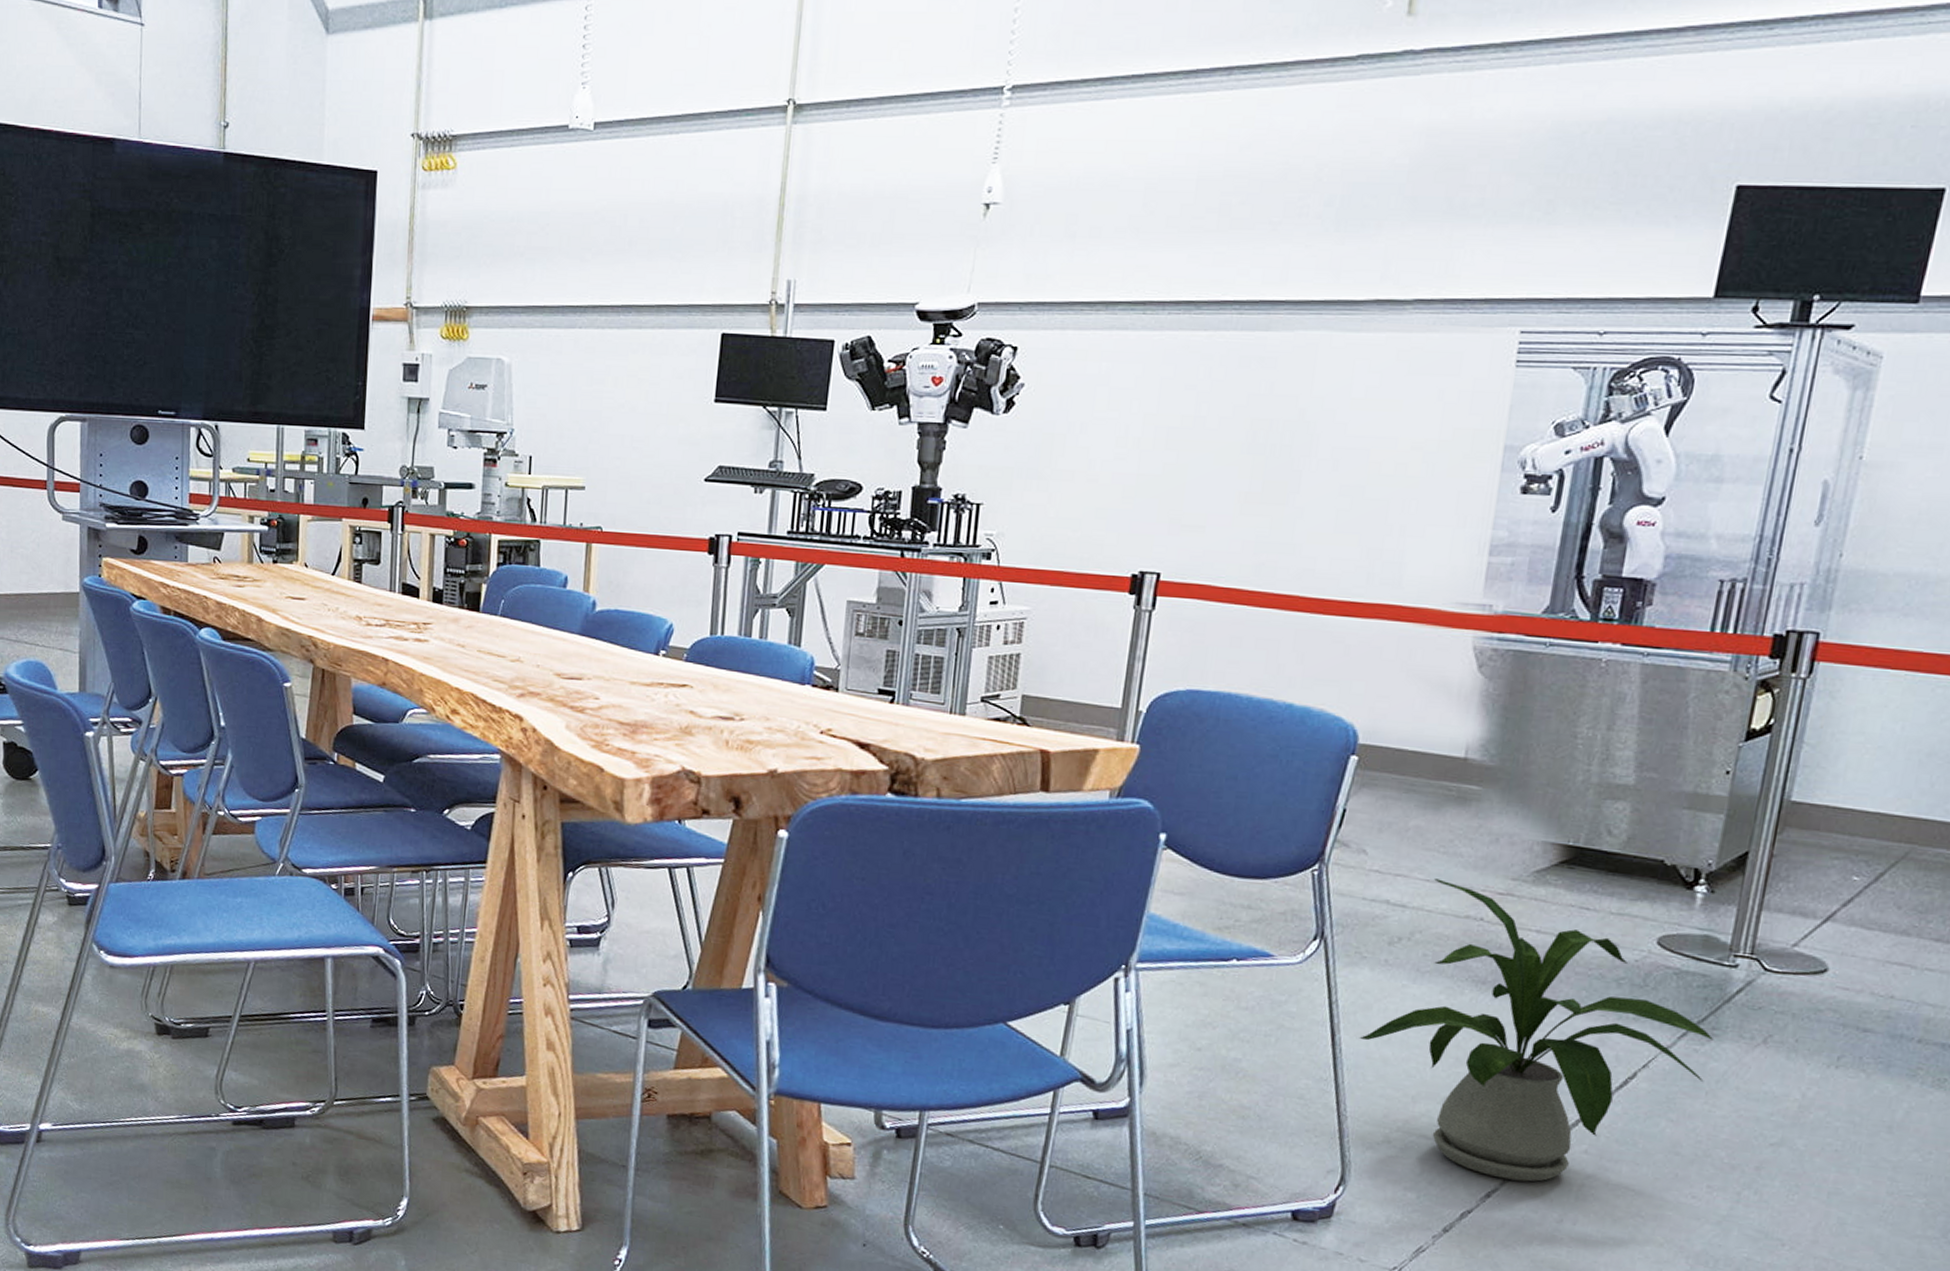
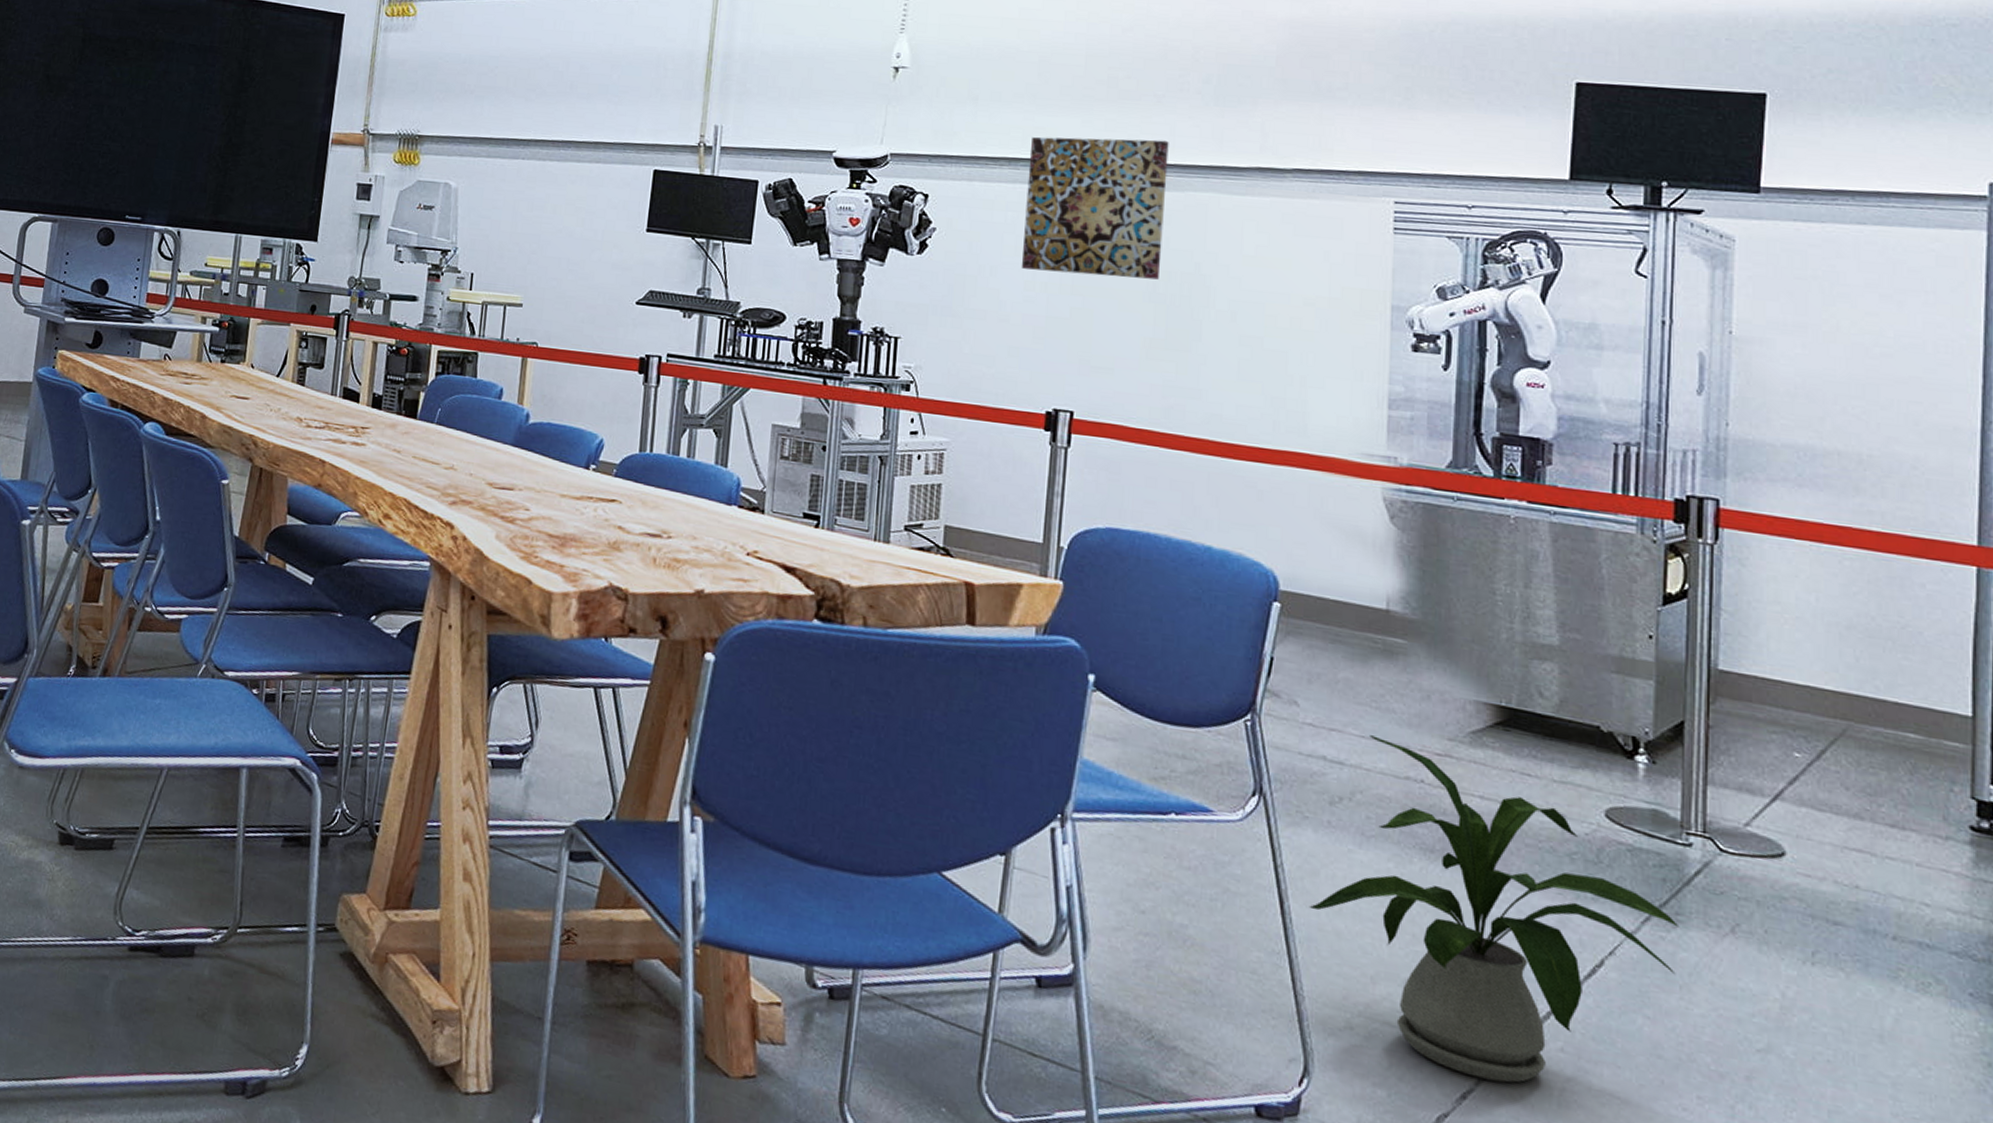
wall art: none [1113,273,1282,429] -> present [1021,137,1169,280]

